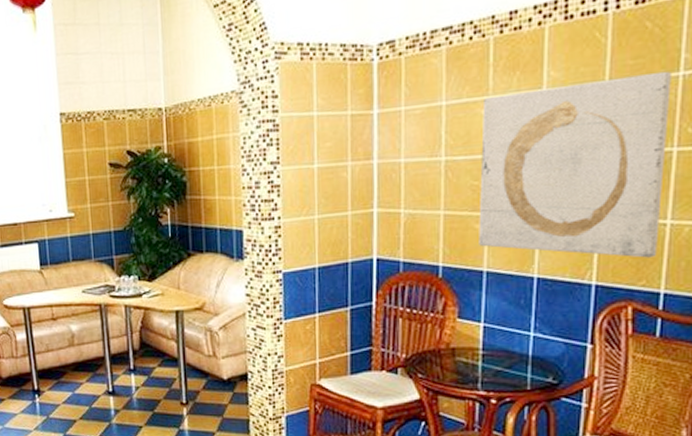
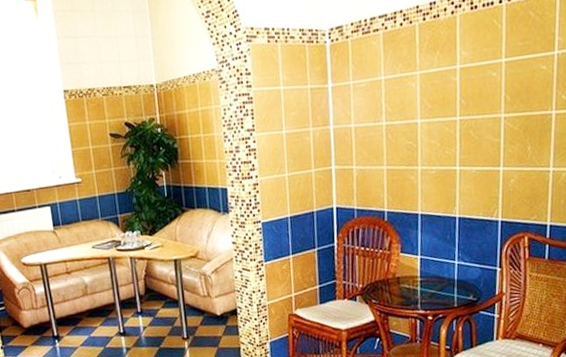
wall art: present [479,71,671,258] -> none [412,51,550,198]

